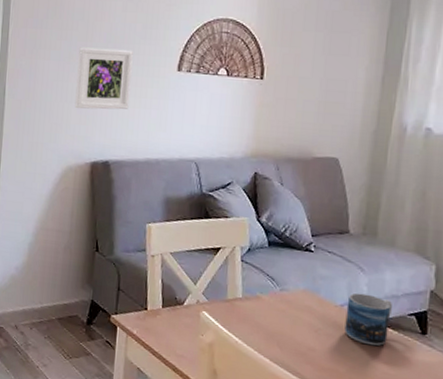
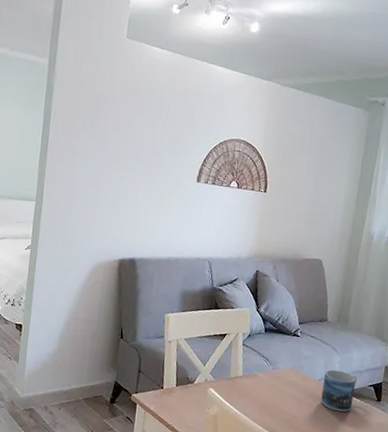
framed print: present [75,47,133,110] -> none [106,156,160,214]

